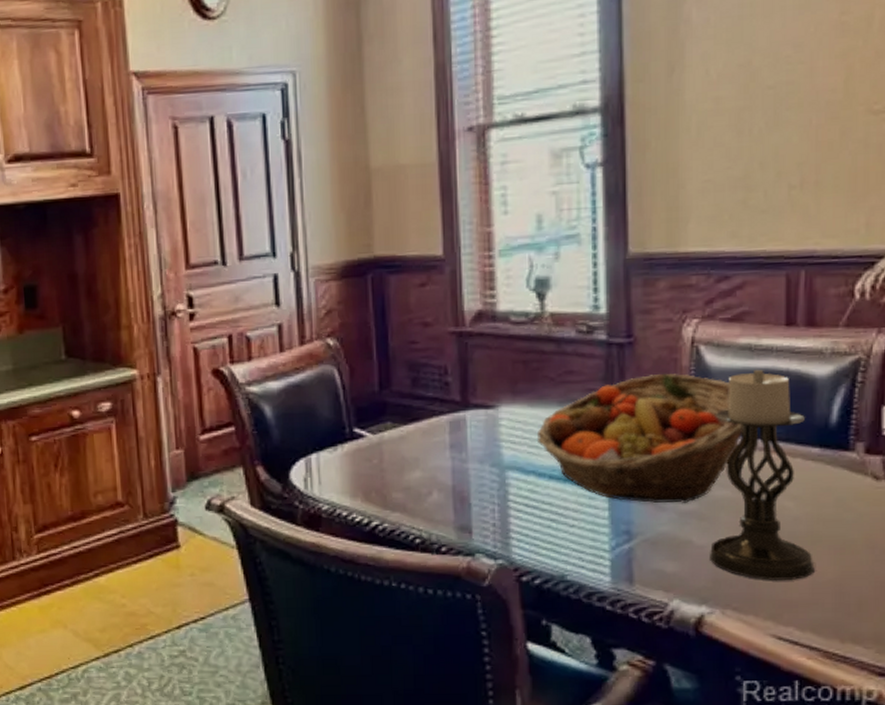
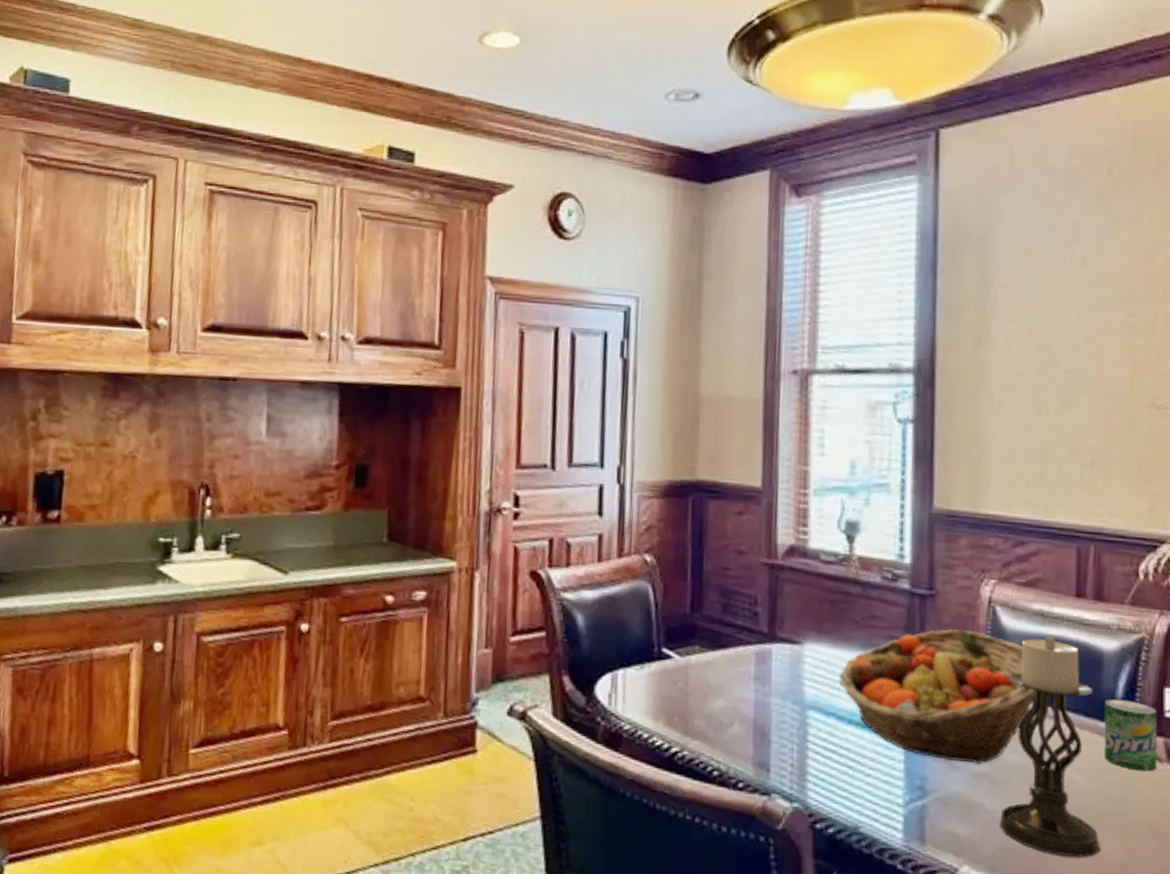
beverage can: none [817,423,875,491] -> present [1104,699,1158,772]

